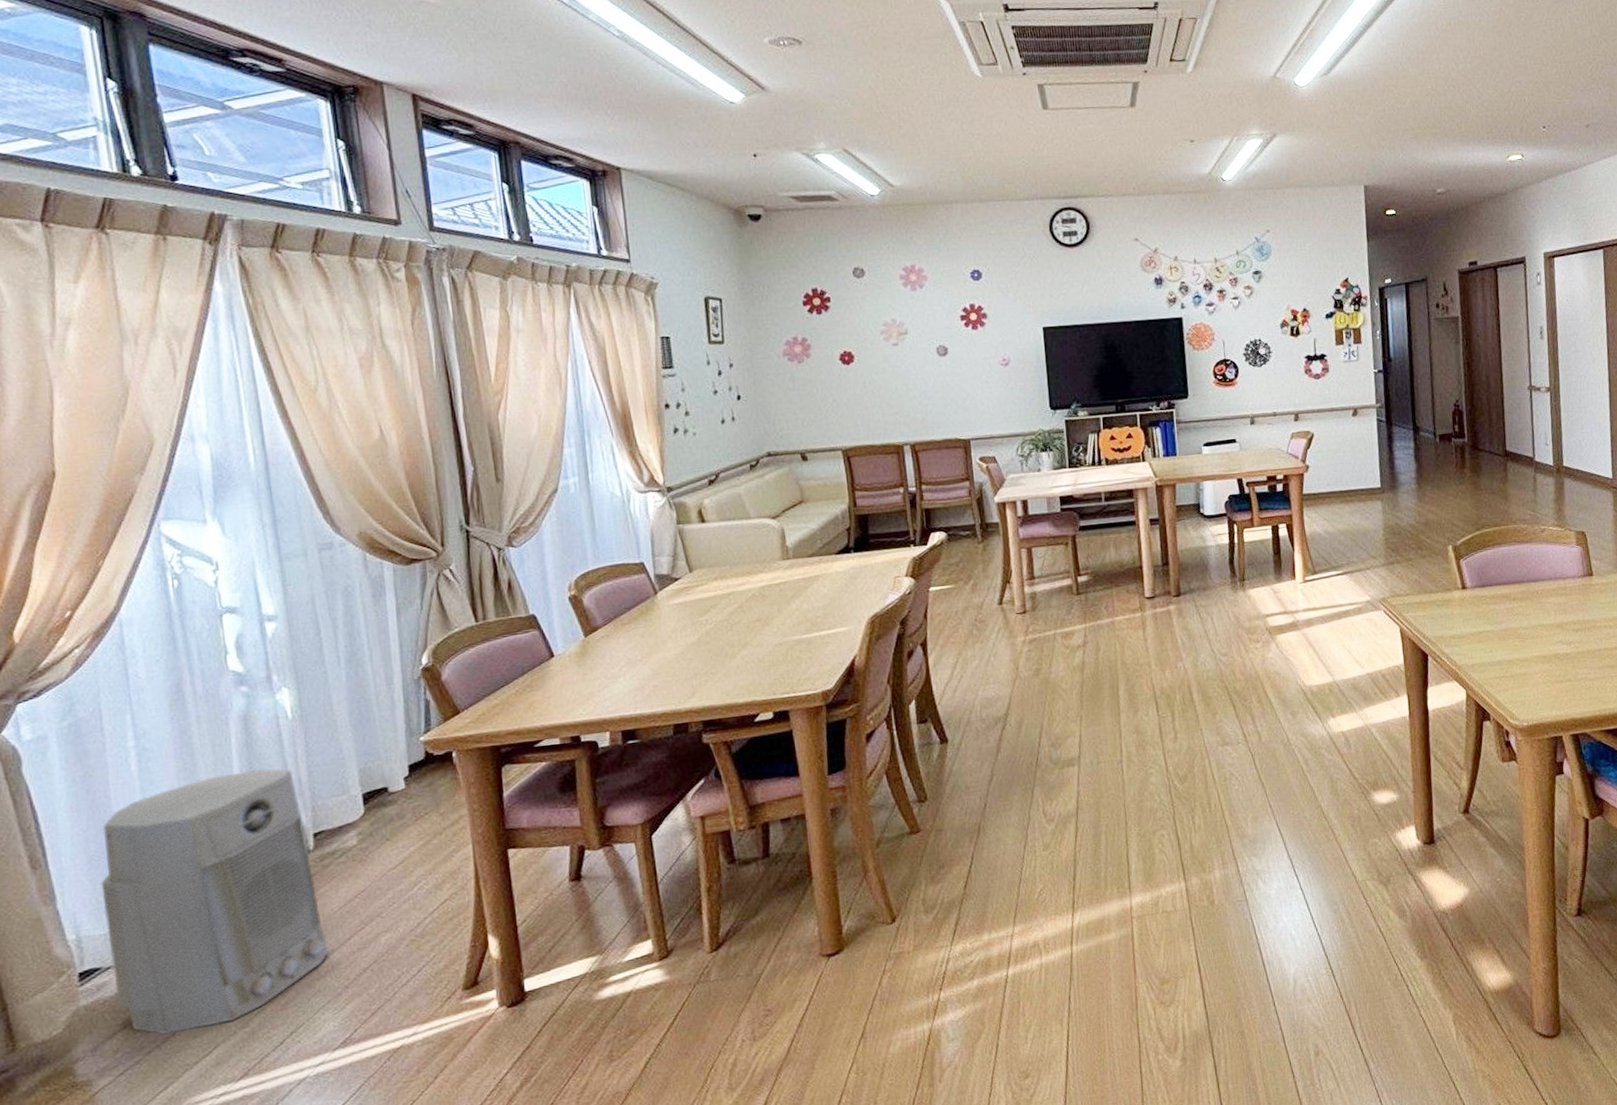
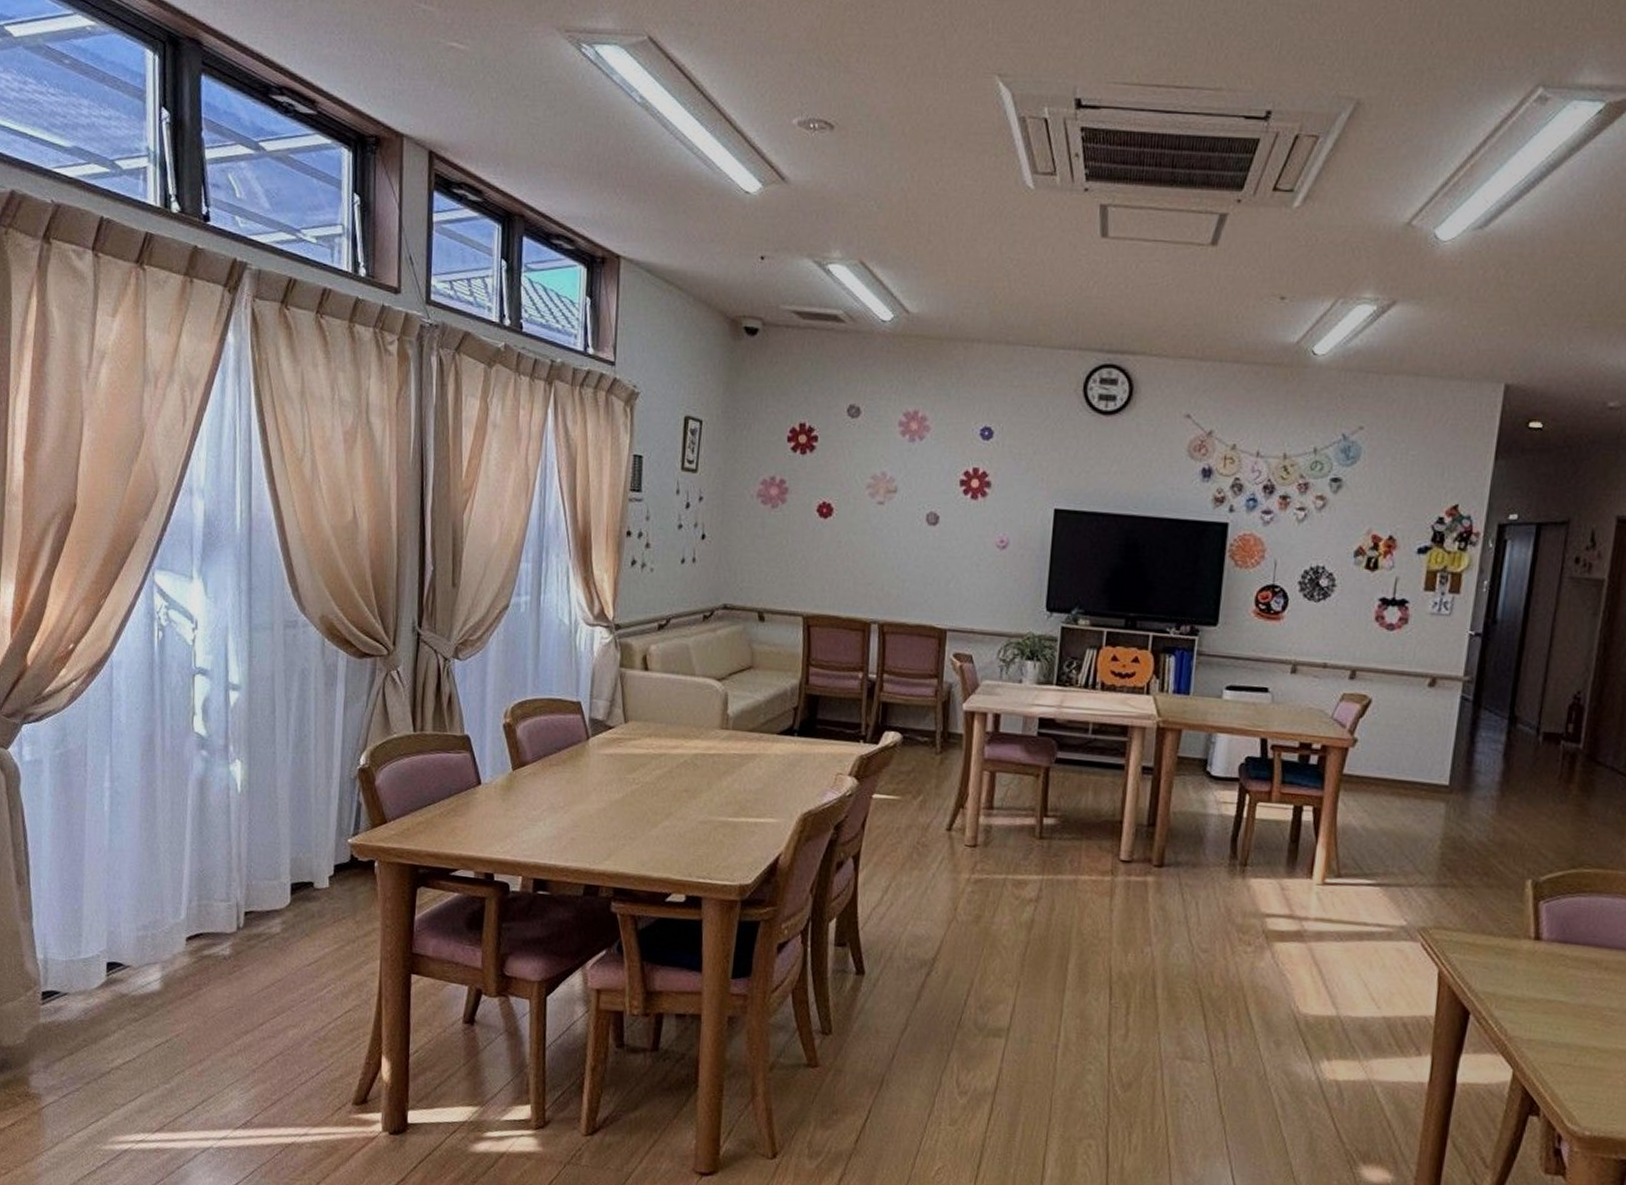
air purifier: present [101,768,330,1035] -> none [68,833,244,1075]

